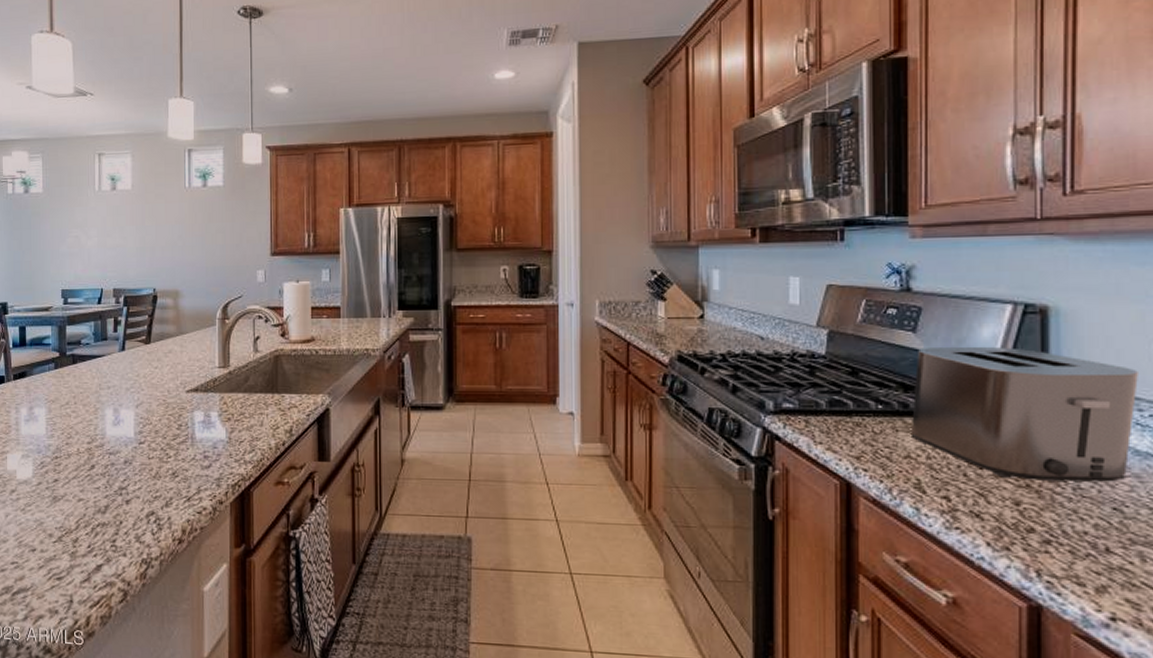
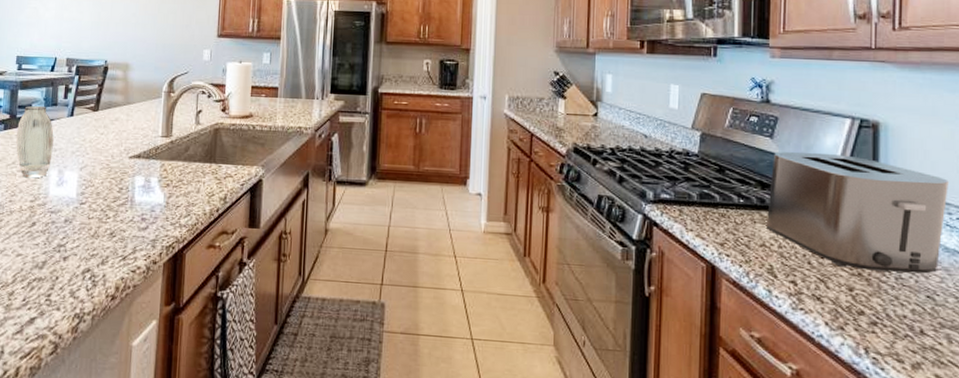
vase: none [68,342,106,419] -> present [16,106,54,178]

